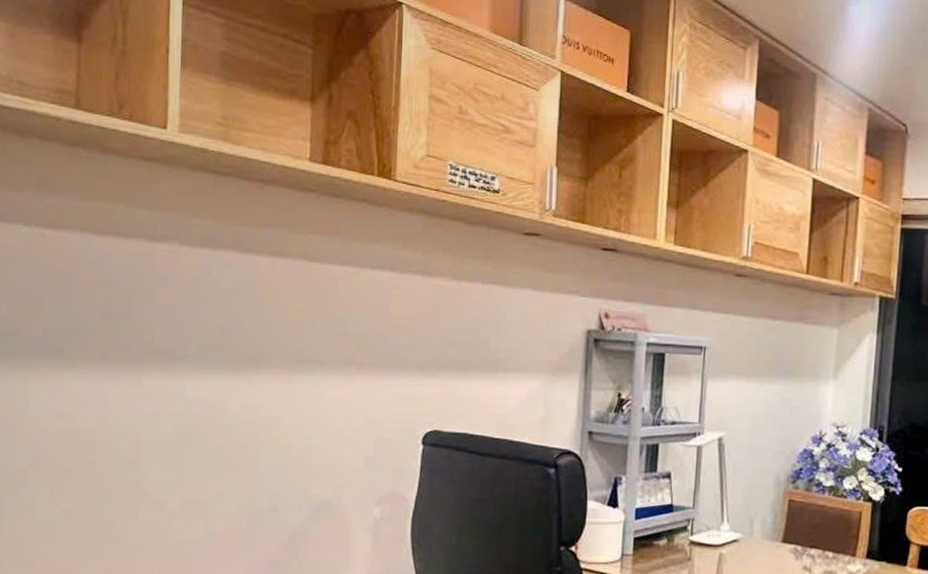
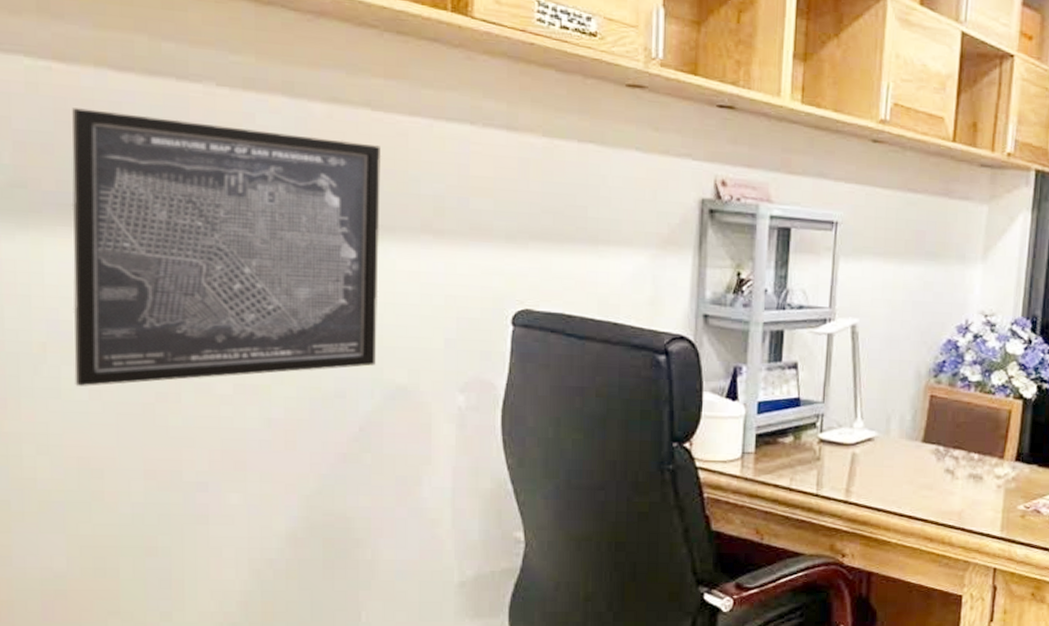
wall art: none [49,267,316,506] -> present [71,108,382,386]

